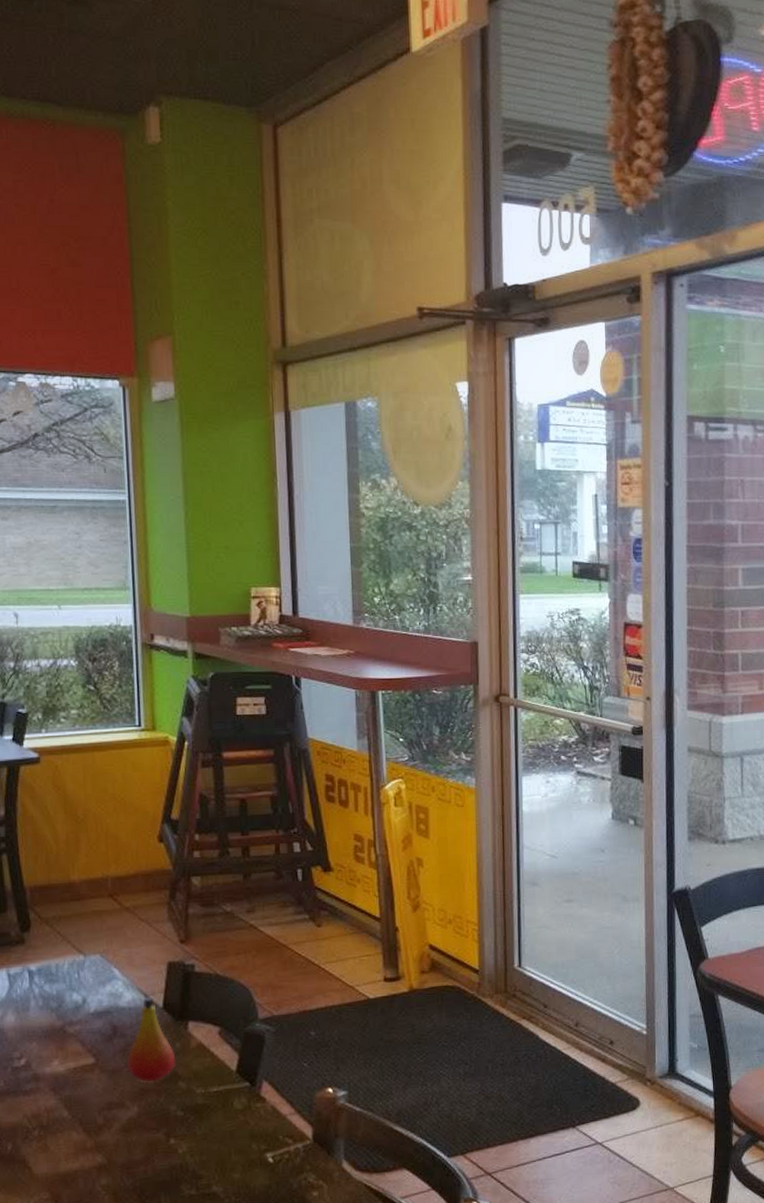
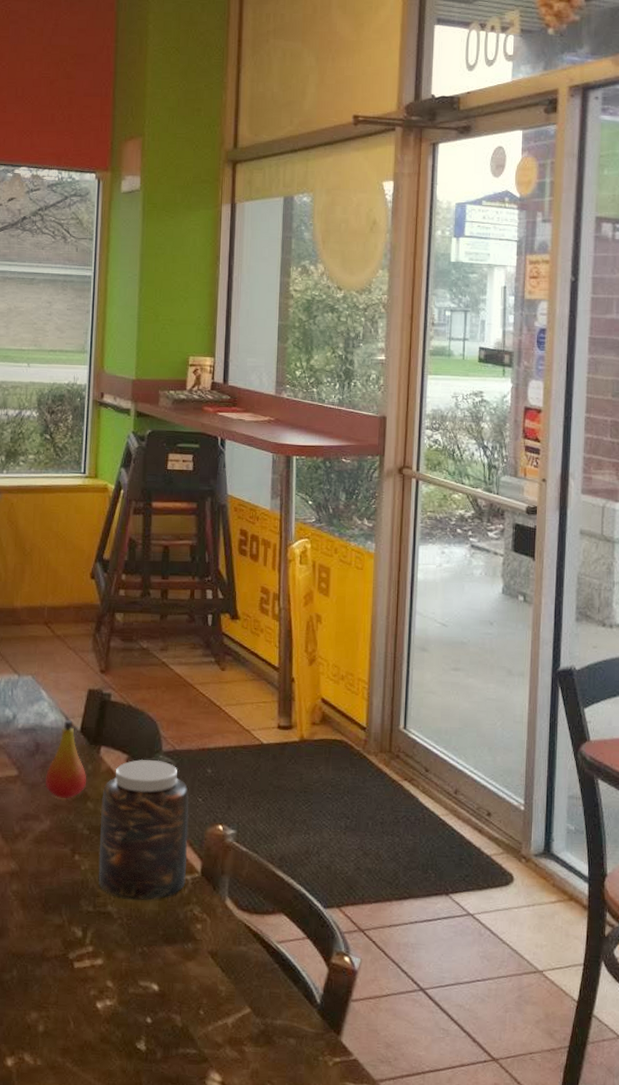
jar: none [194,1028,297,1178] -> present [99,759,189,901]

